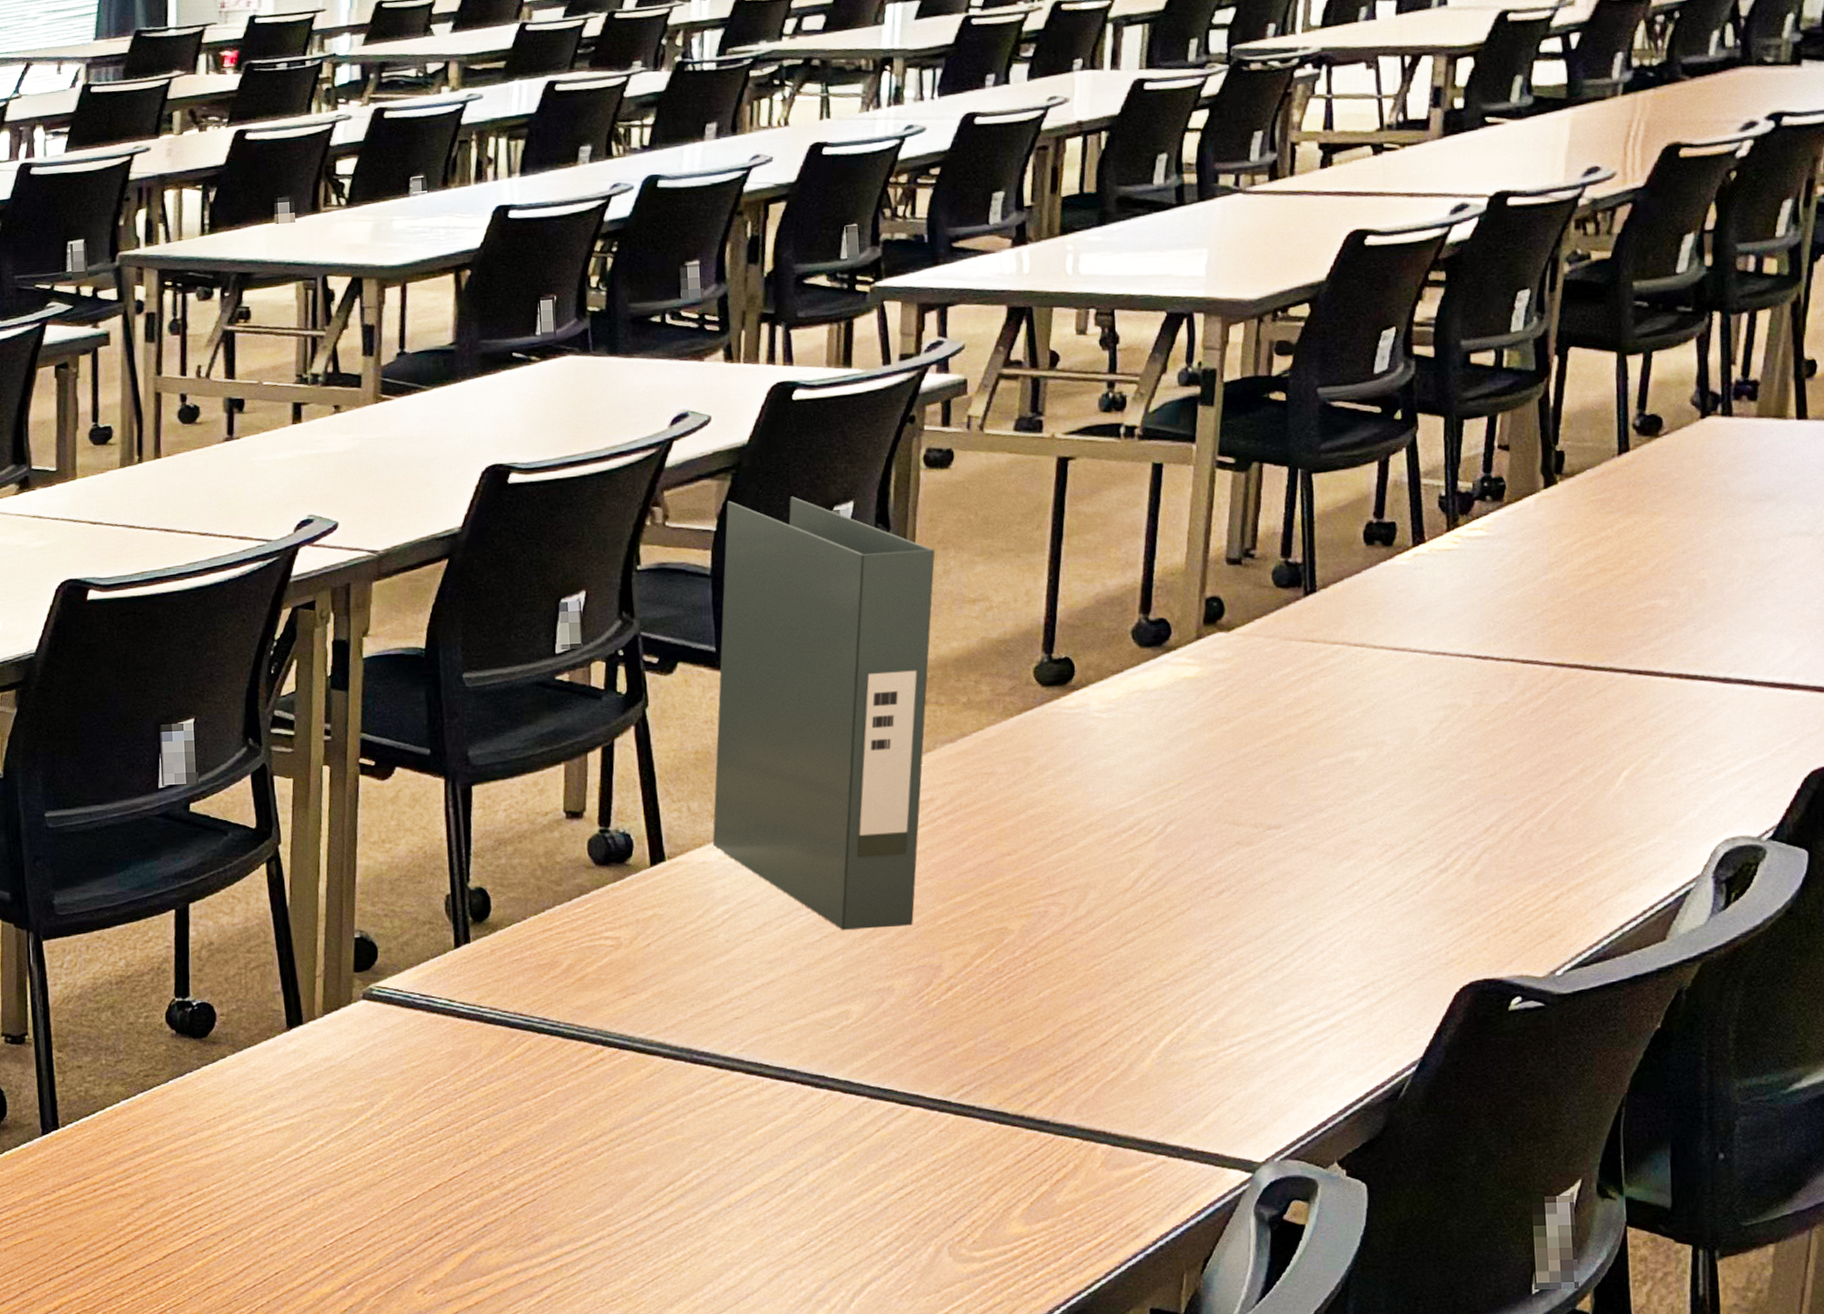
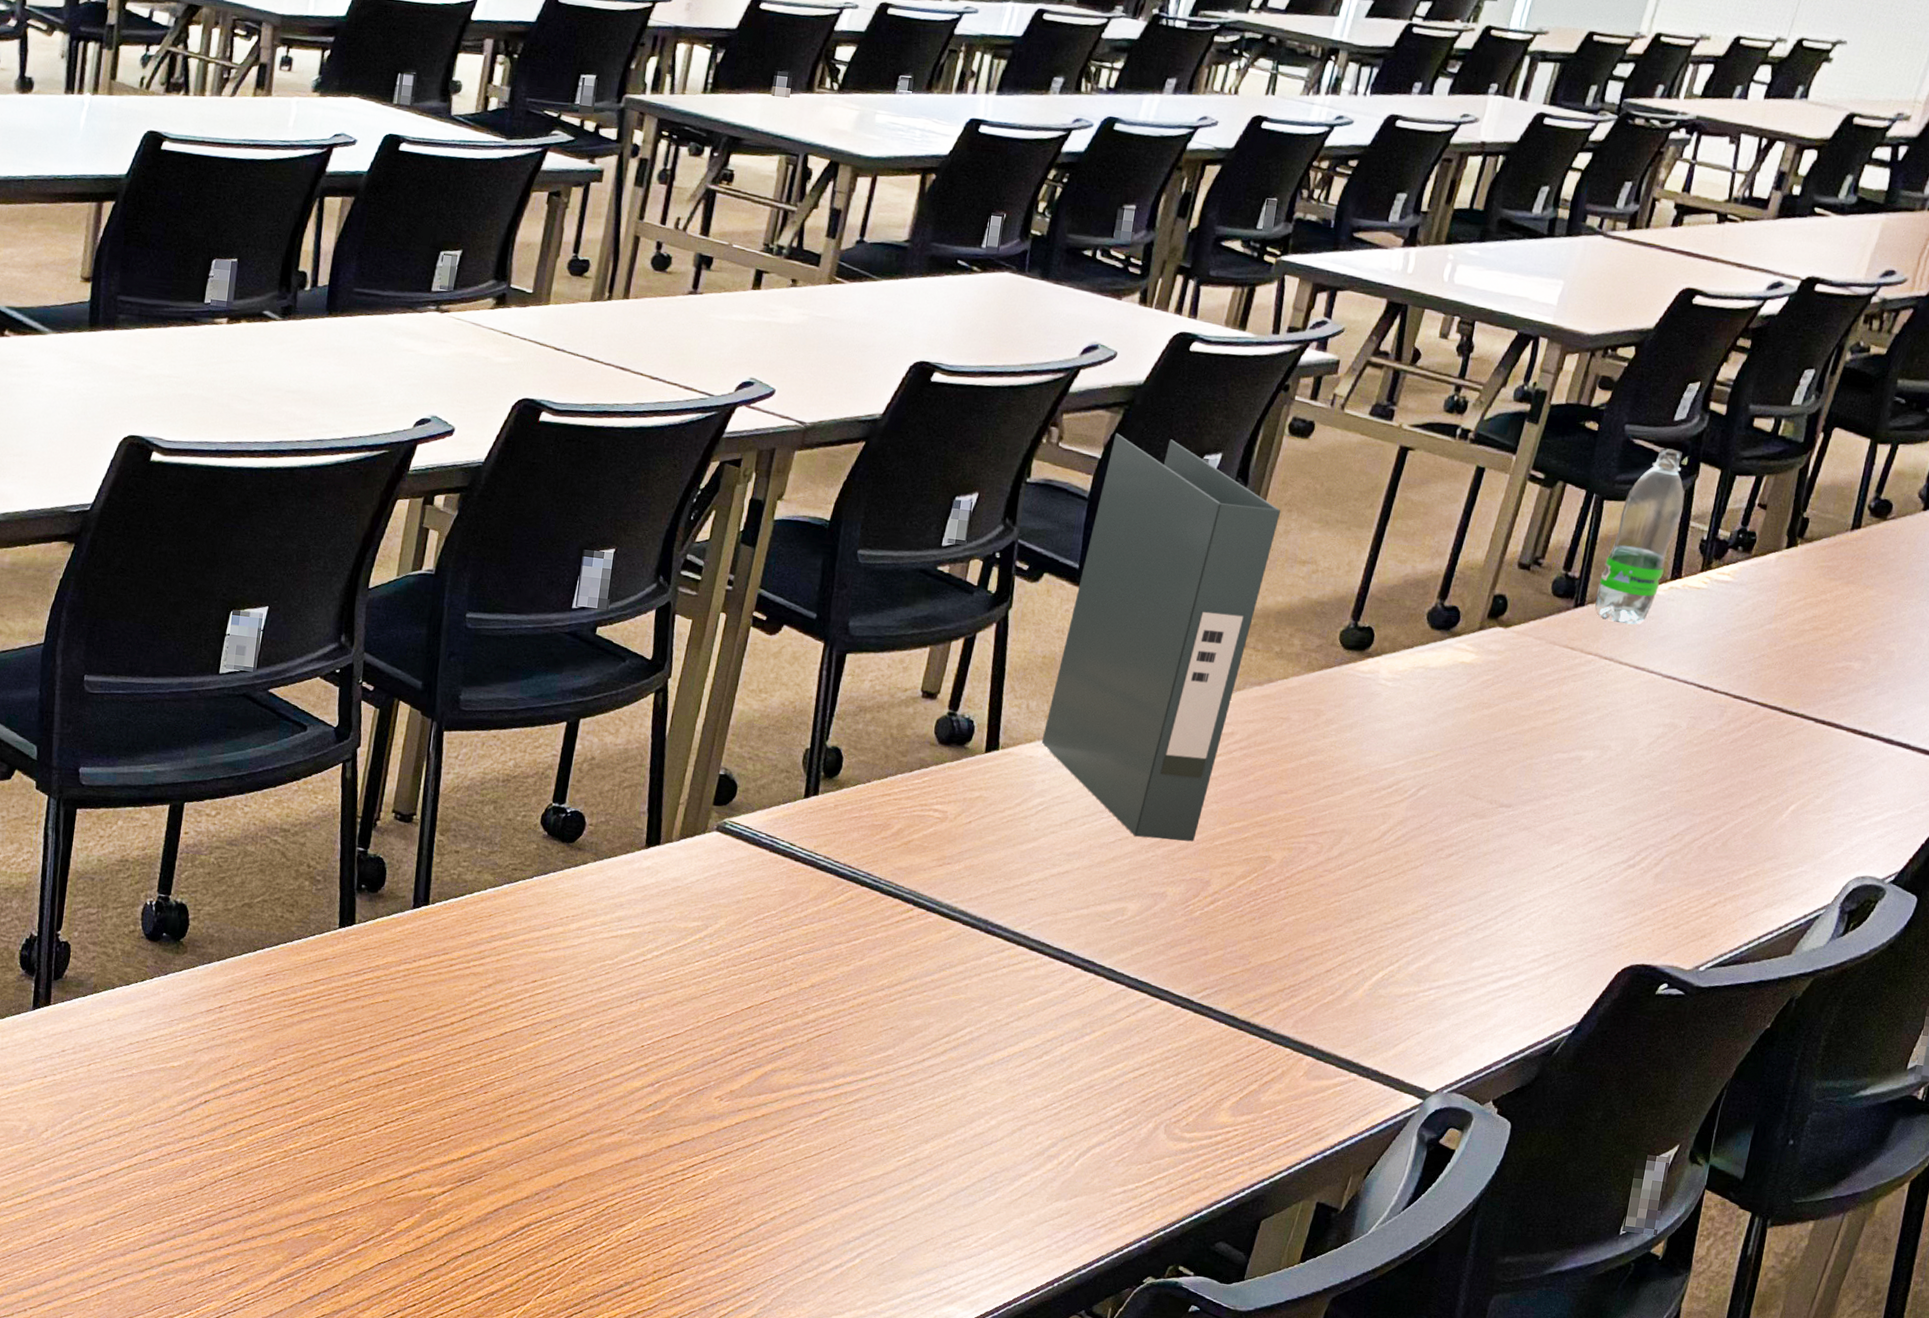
bottle: none [1327,404,1410,604] -> present [1594,448,1685,625]

